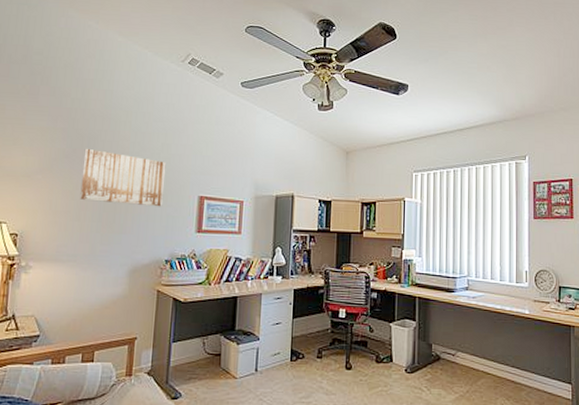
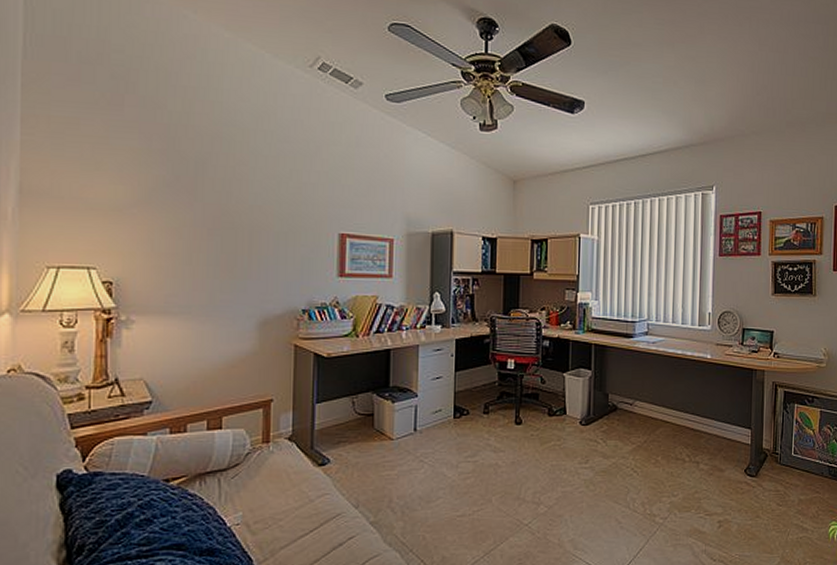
wall art: present [80,148,167,207] -> none [190,175,297,247]

